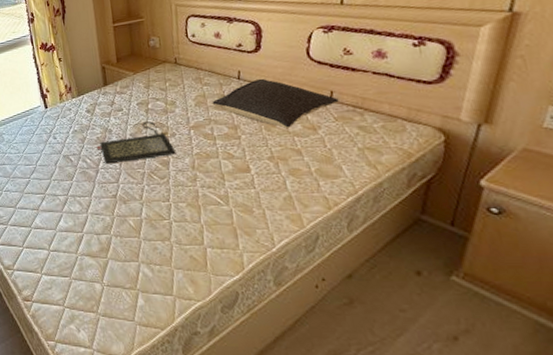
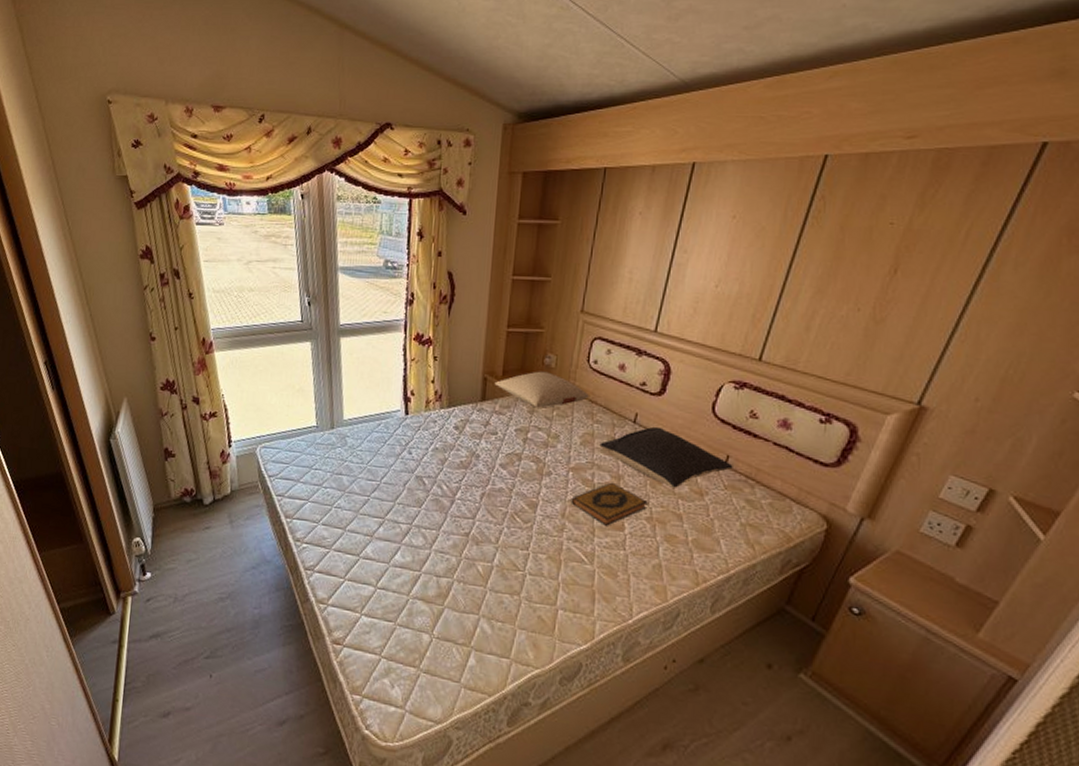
clutch bag: present [96,121,177,163] -> none [457,452,548,497]
pillow: none [112,51,194,83] -> present [494,371,589,408]
hardback book: none [197,132,267,170] -> present [571,482,648,526]

